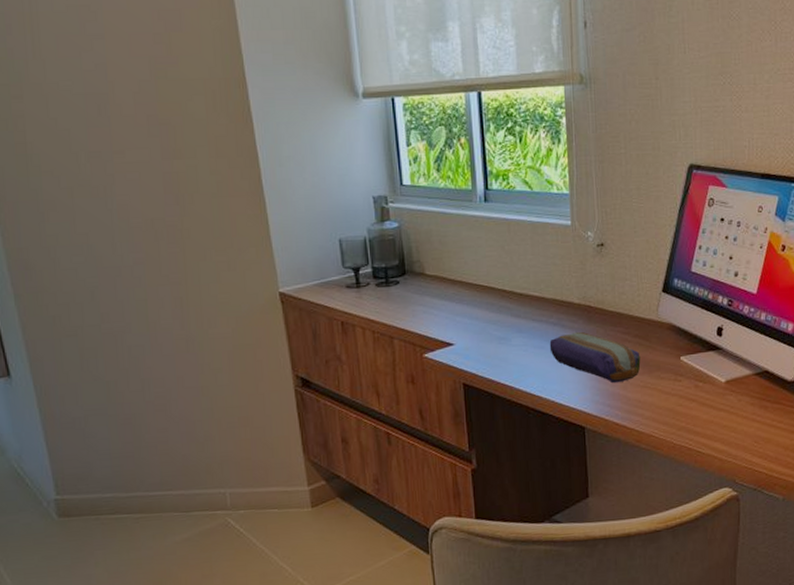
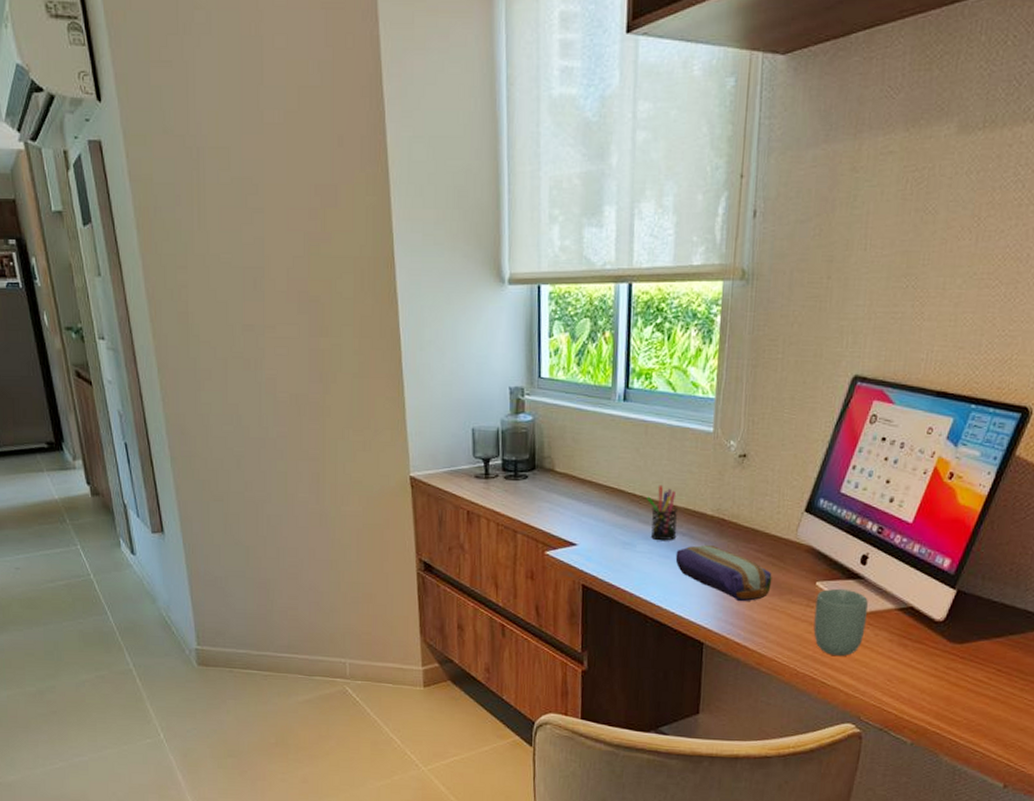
pen holder: none [516,279,549,332] -> present [646,485,677,540]
cup: none [682,360,729,425] -> present [813,588,868,657]

